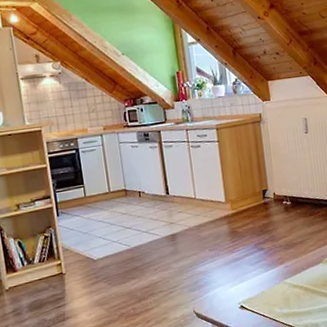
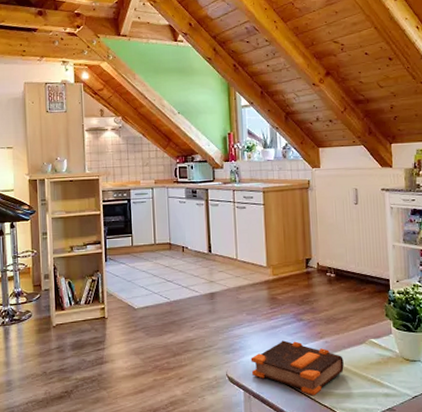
bible: none [216,269,304,318] -> present [250,340,344,396]

